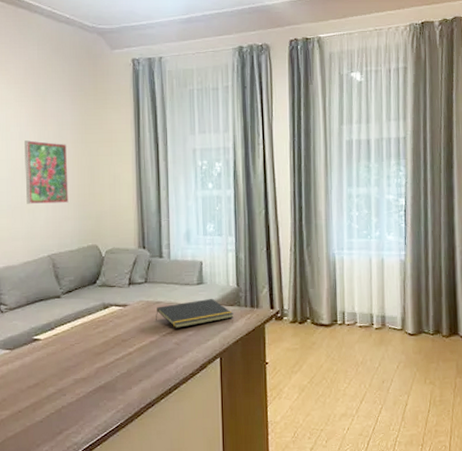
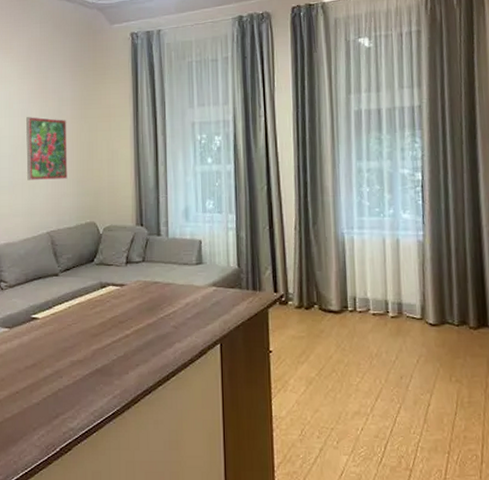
notepad: present [156,298,234,328] -> none [153,279,235,310]

